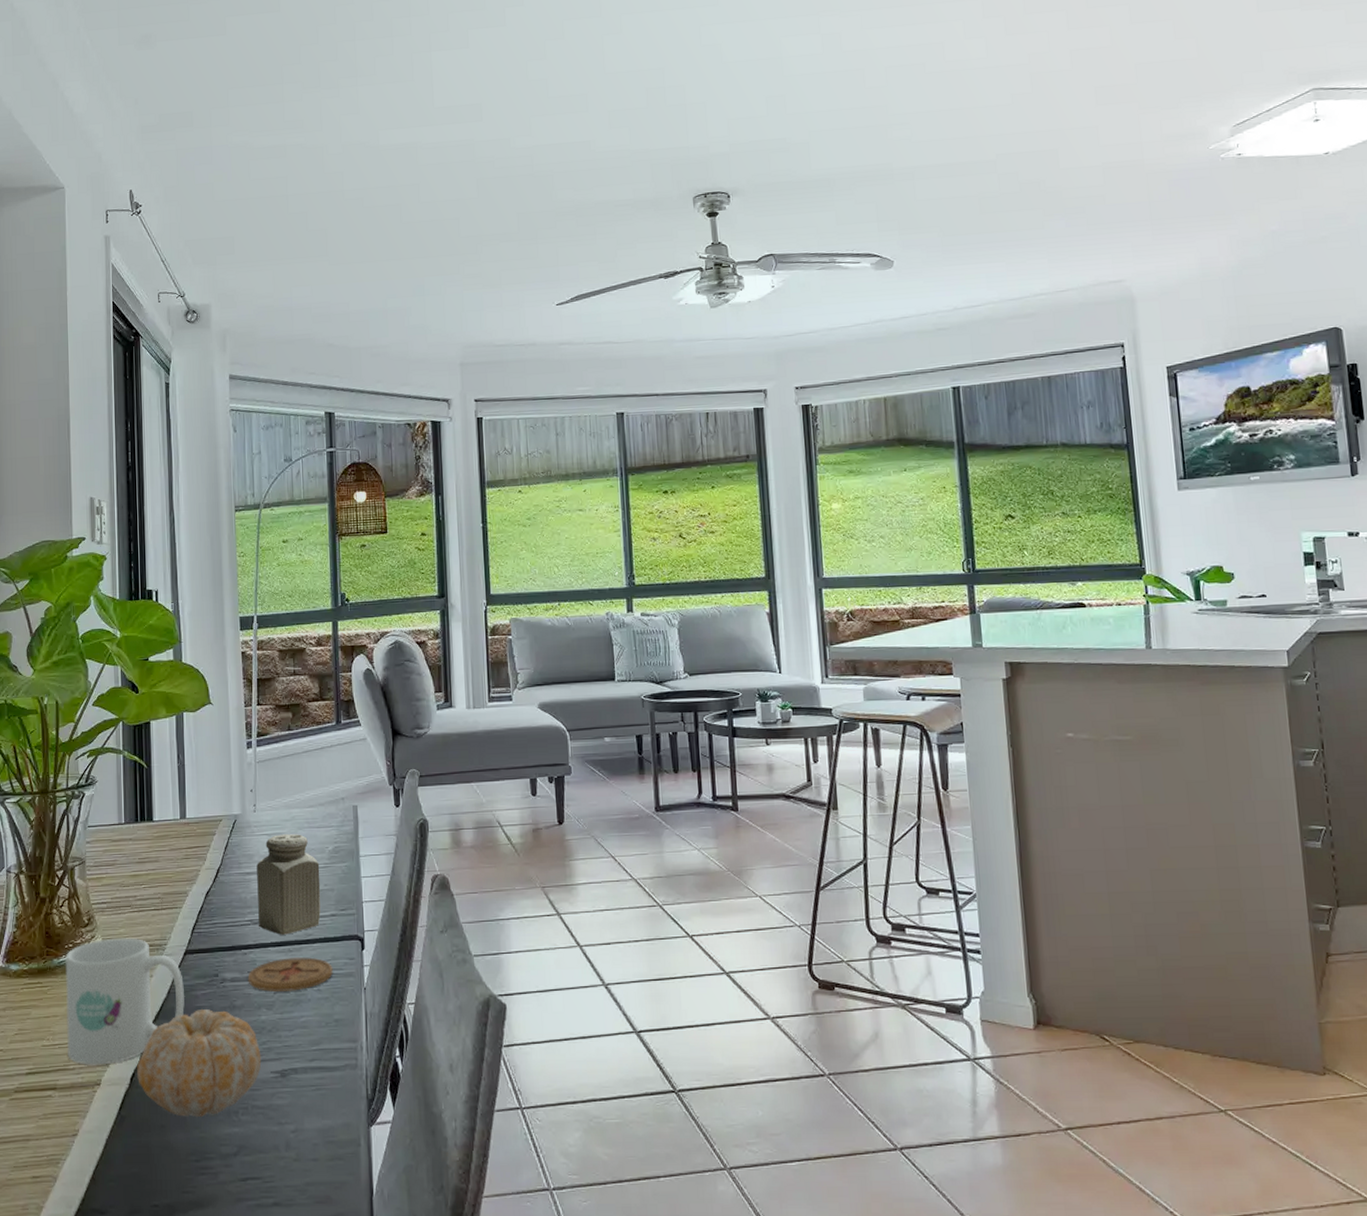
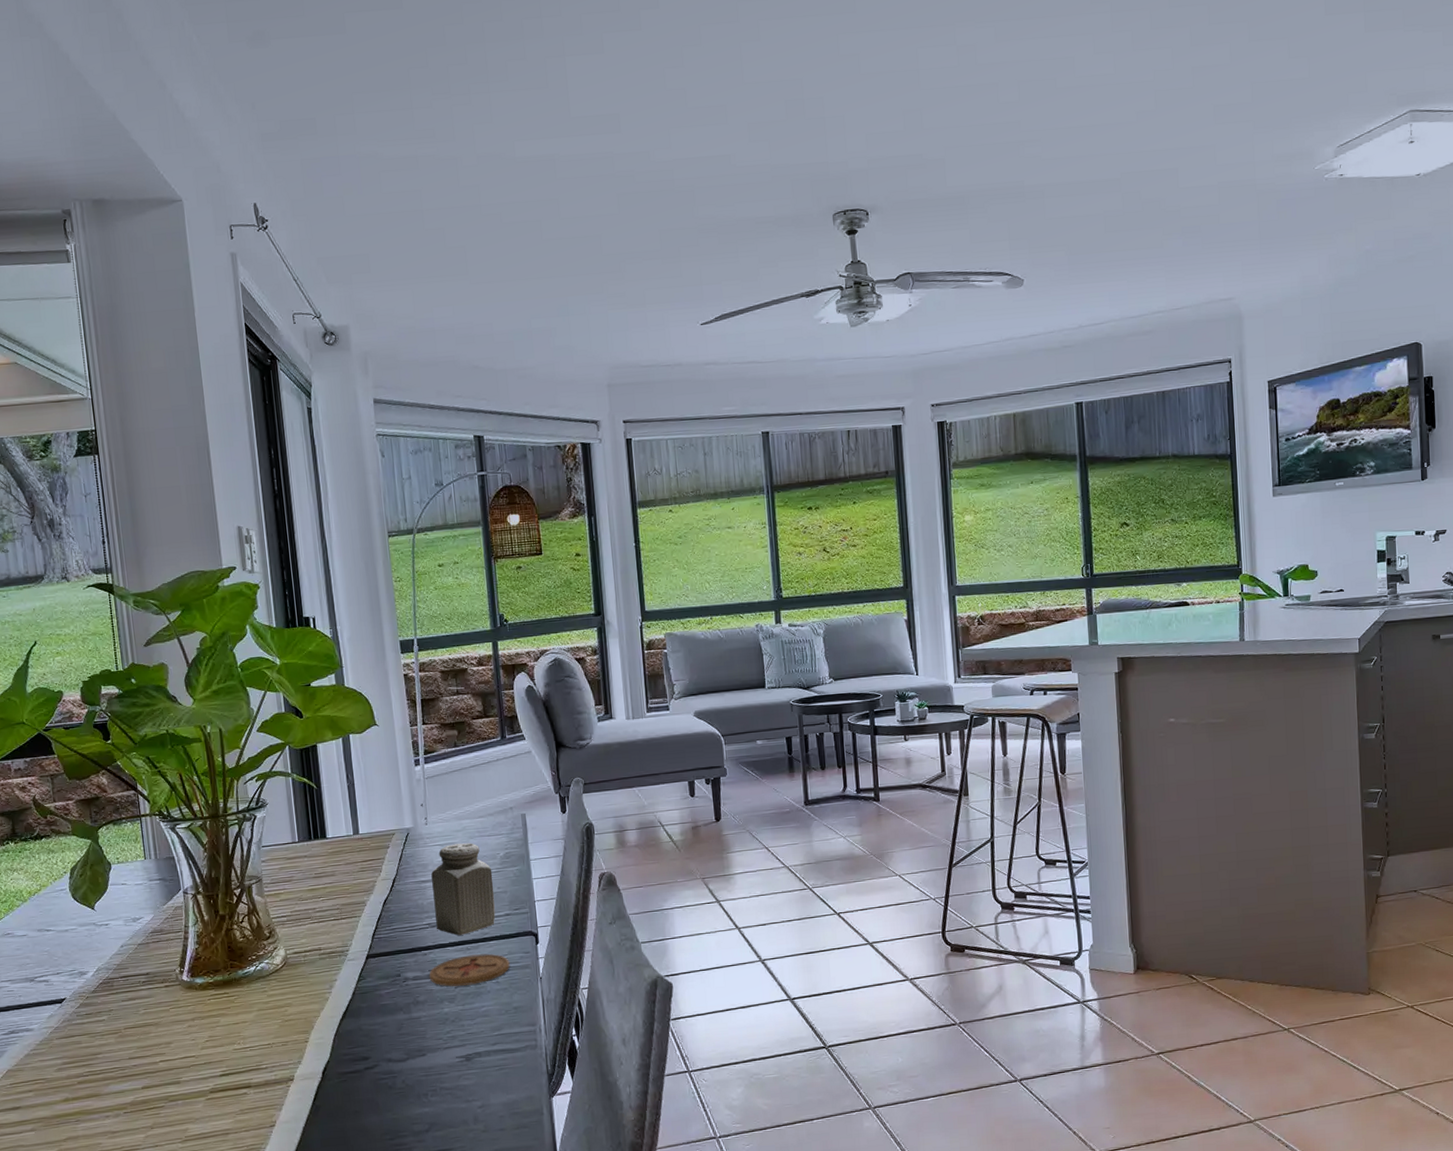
mug: present [65,937,185,1065] -> none [249,946,370,1064]
fruit: present [137,1009,262,1117] -> none [328,1006,447,1102]

